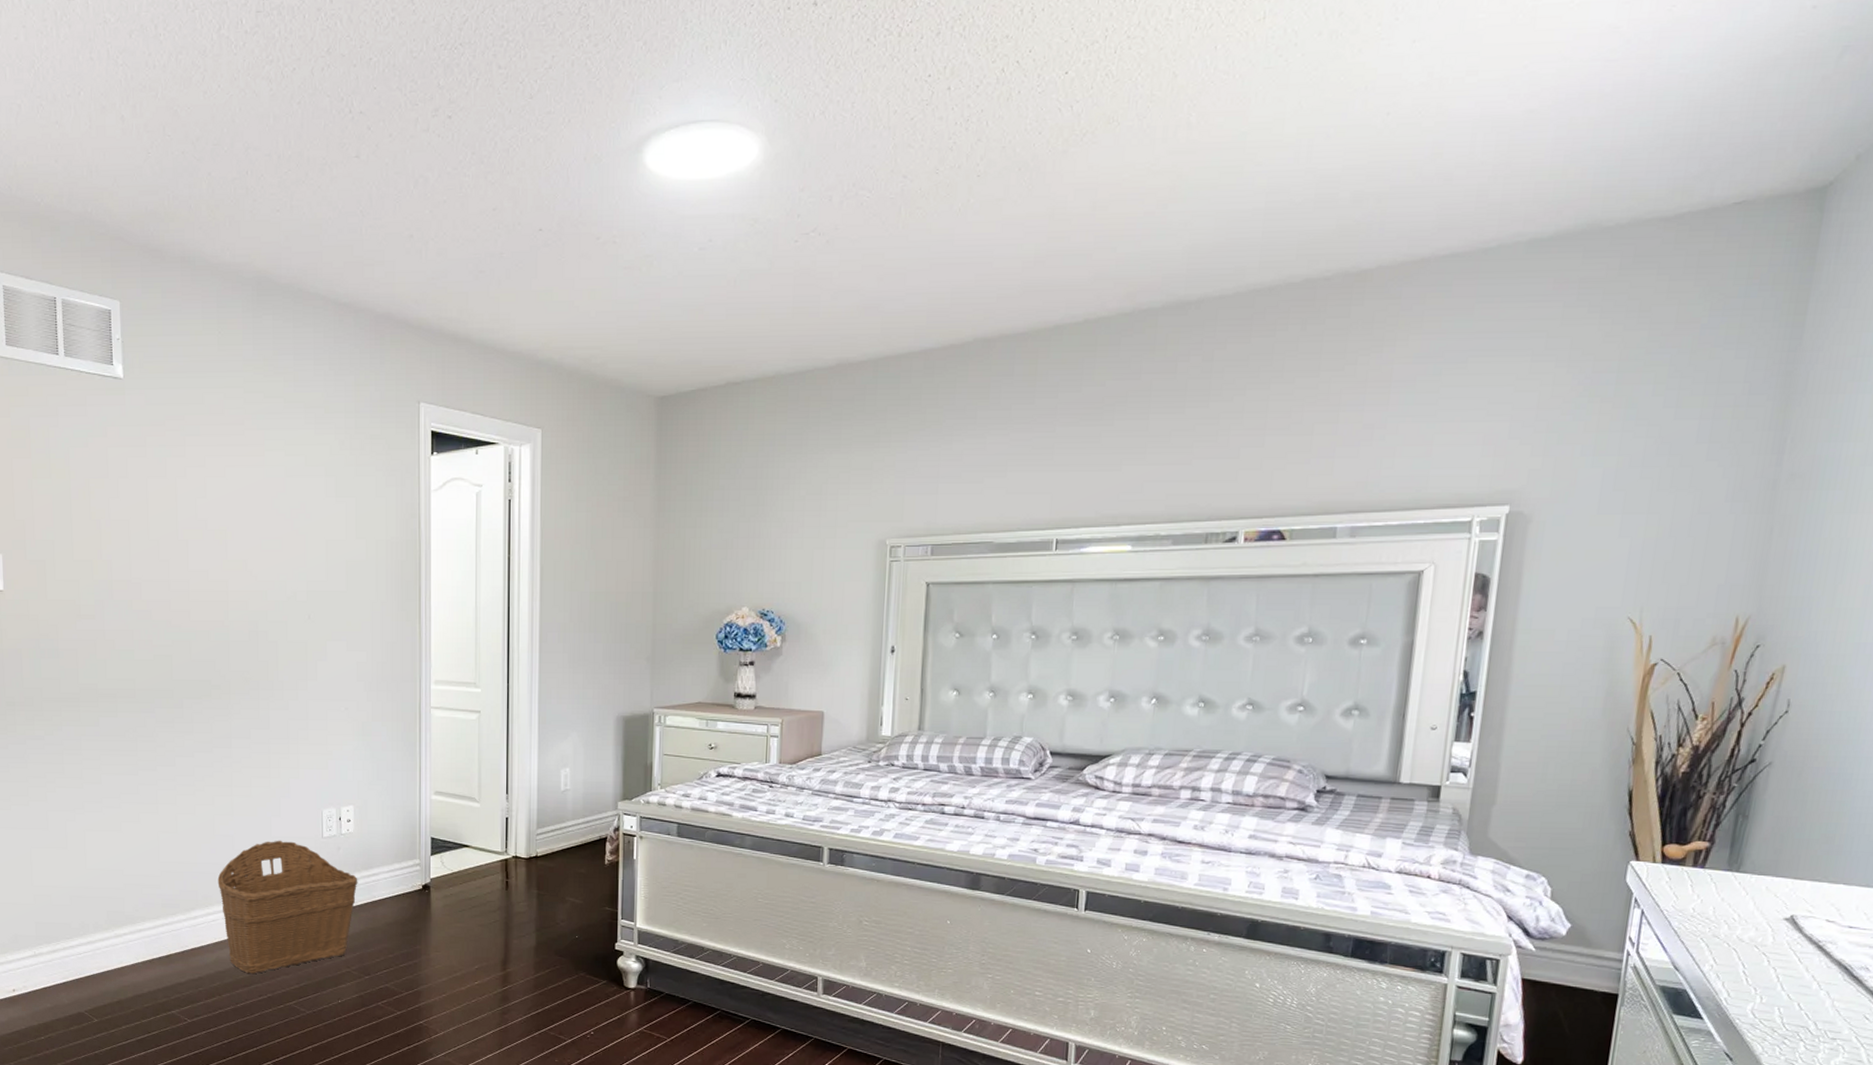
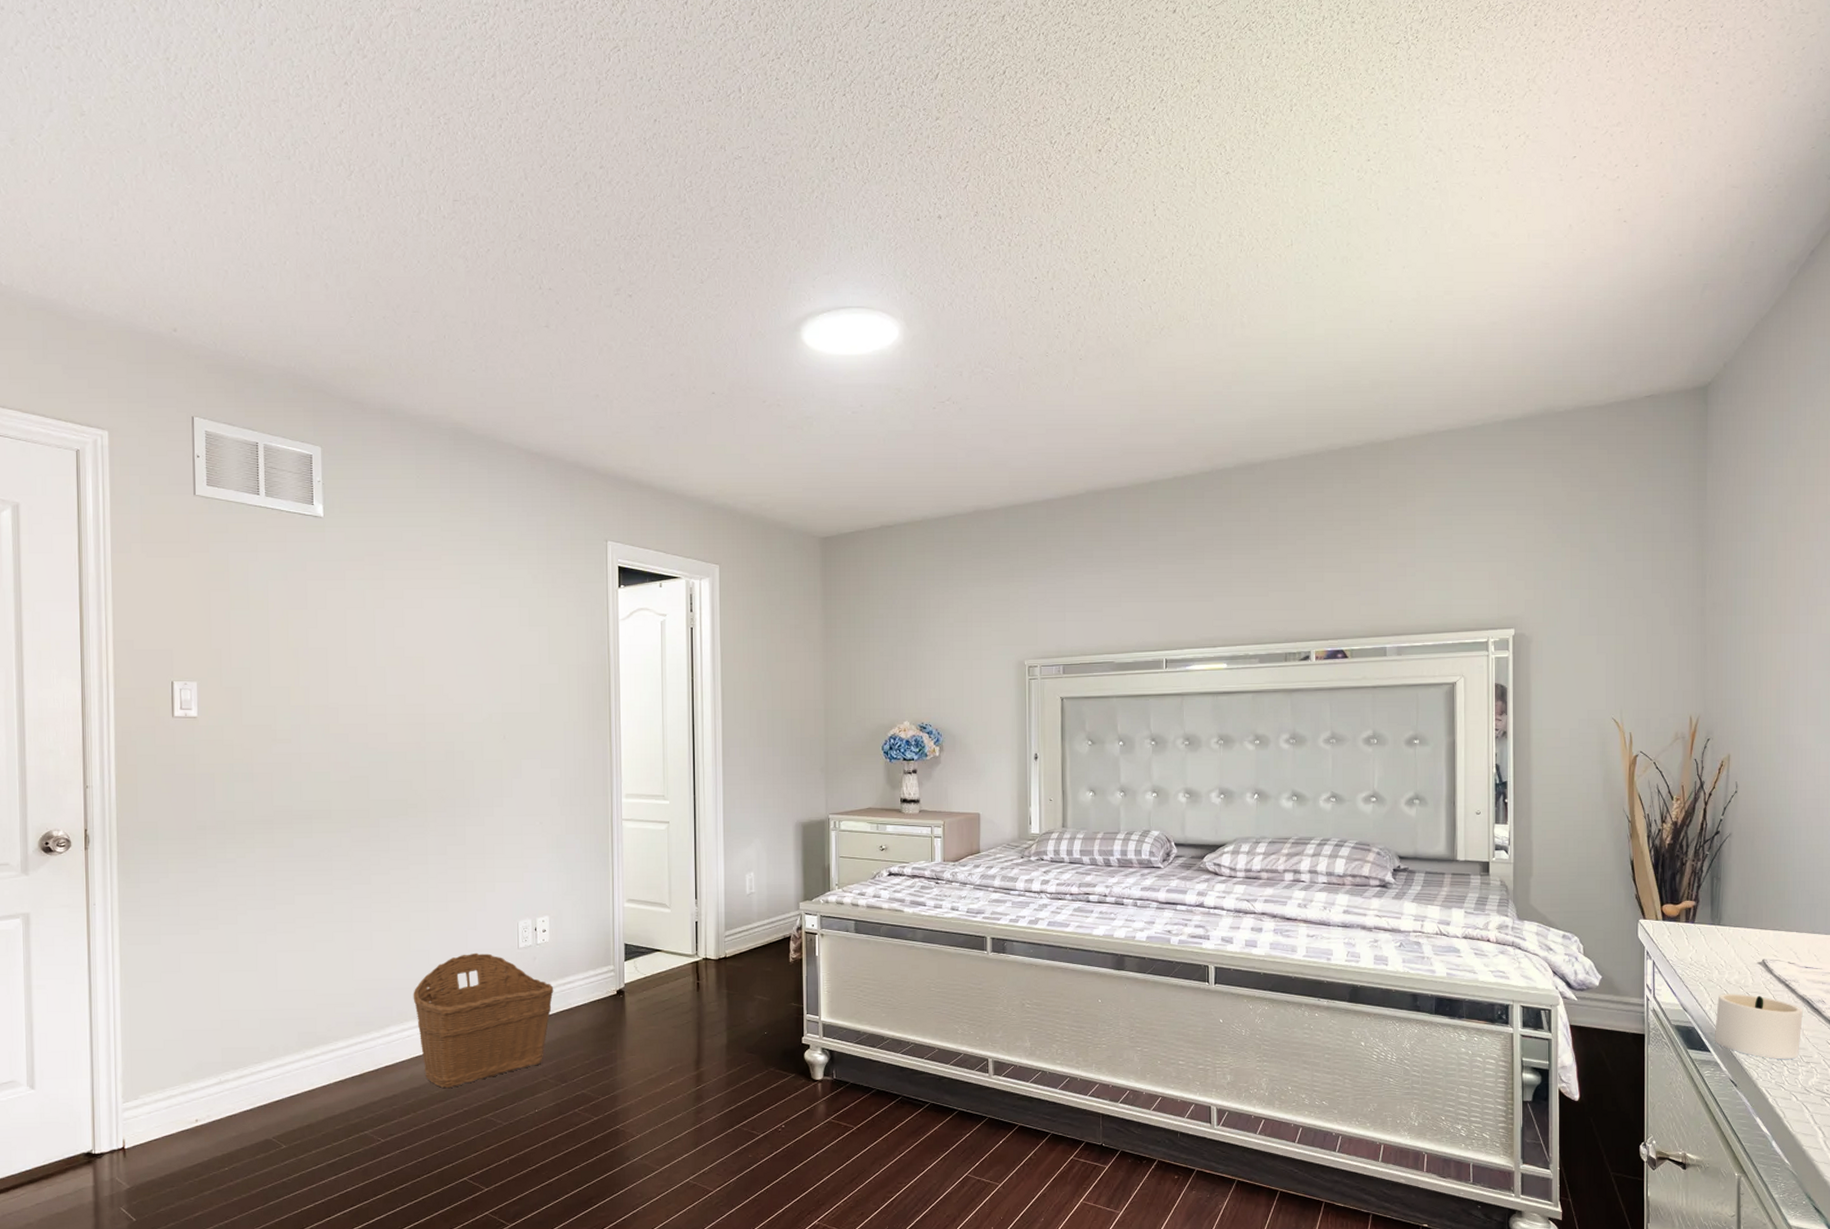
candle: none [1711,952,1837,1035] -> present [1715,993,1803,1060]

